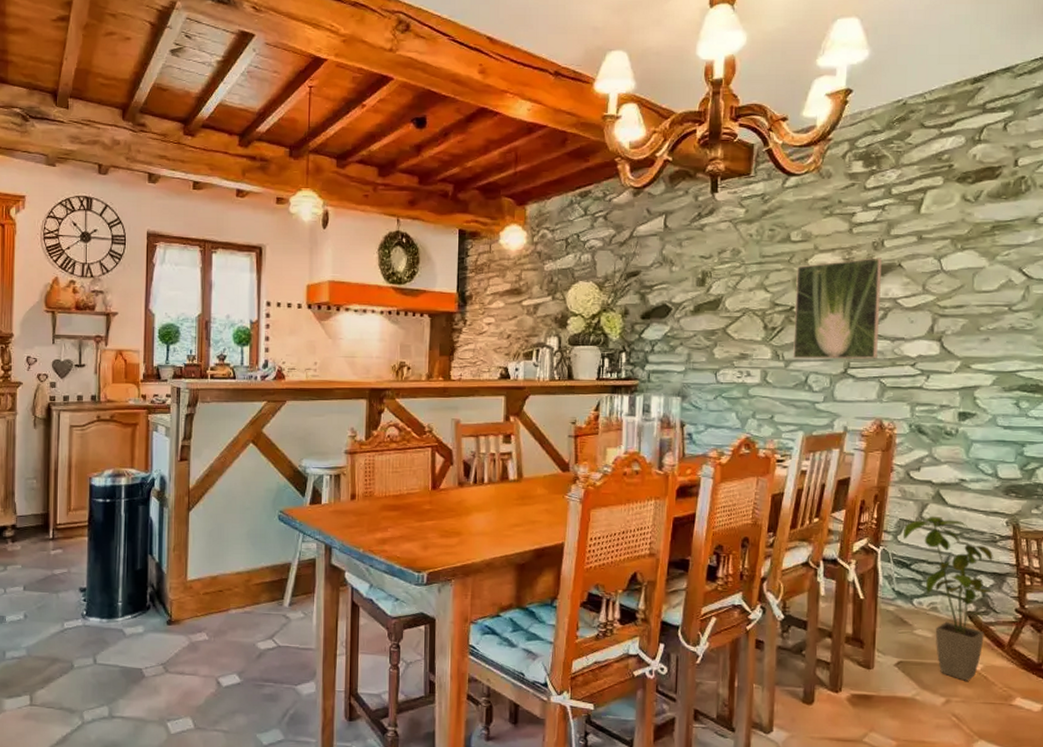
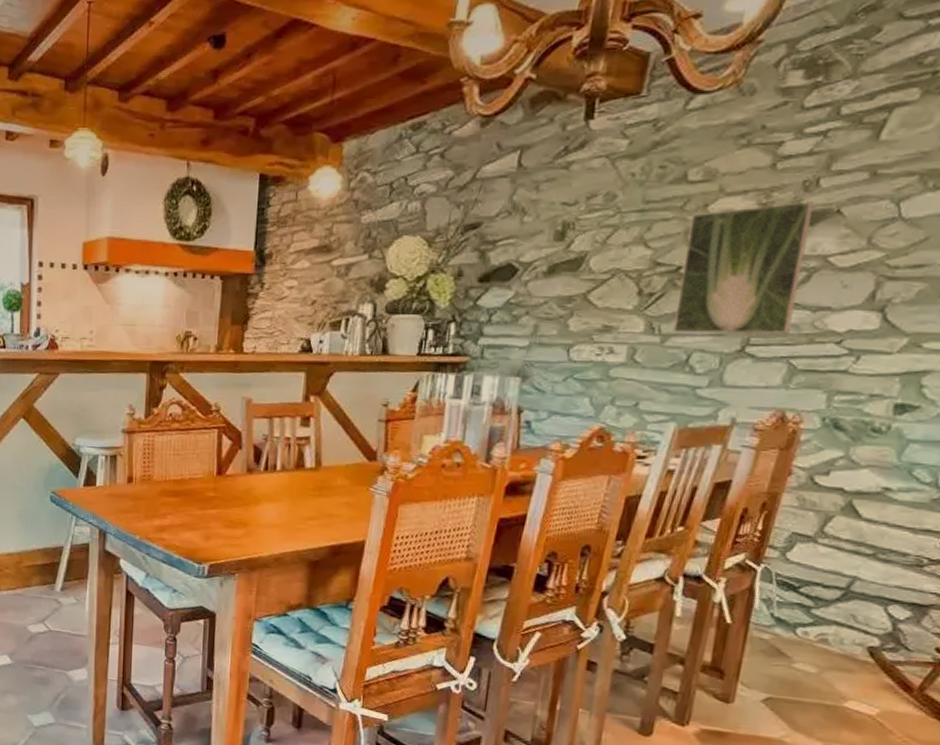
house plant: present [902,516,994,681] -> none [793,530,916,726]

